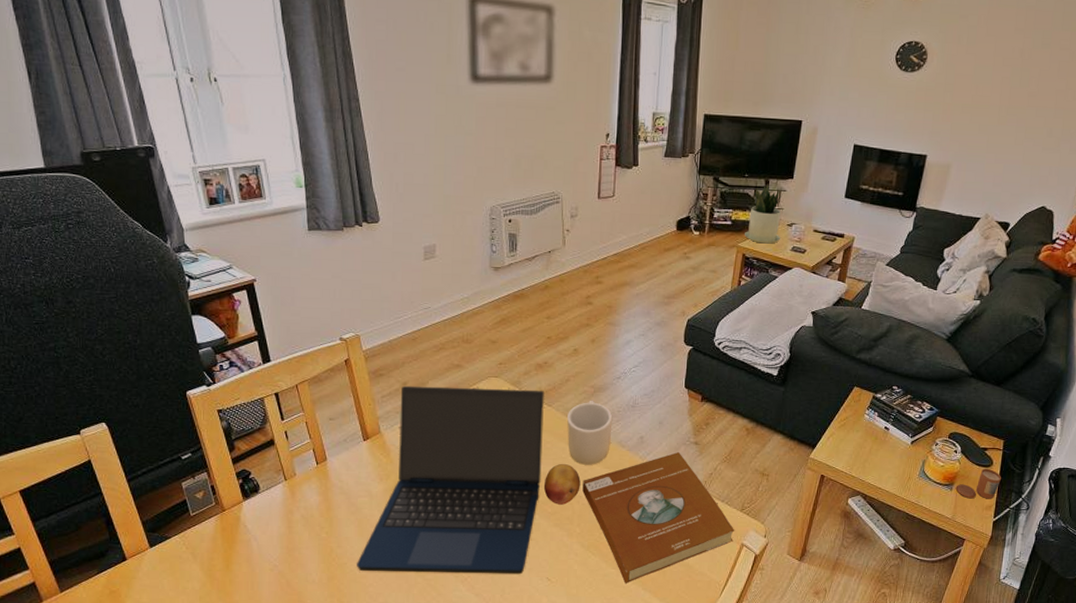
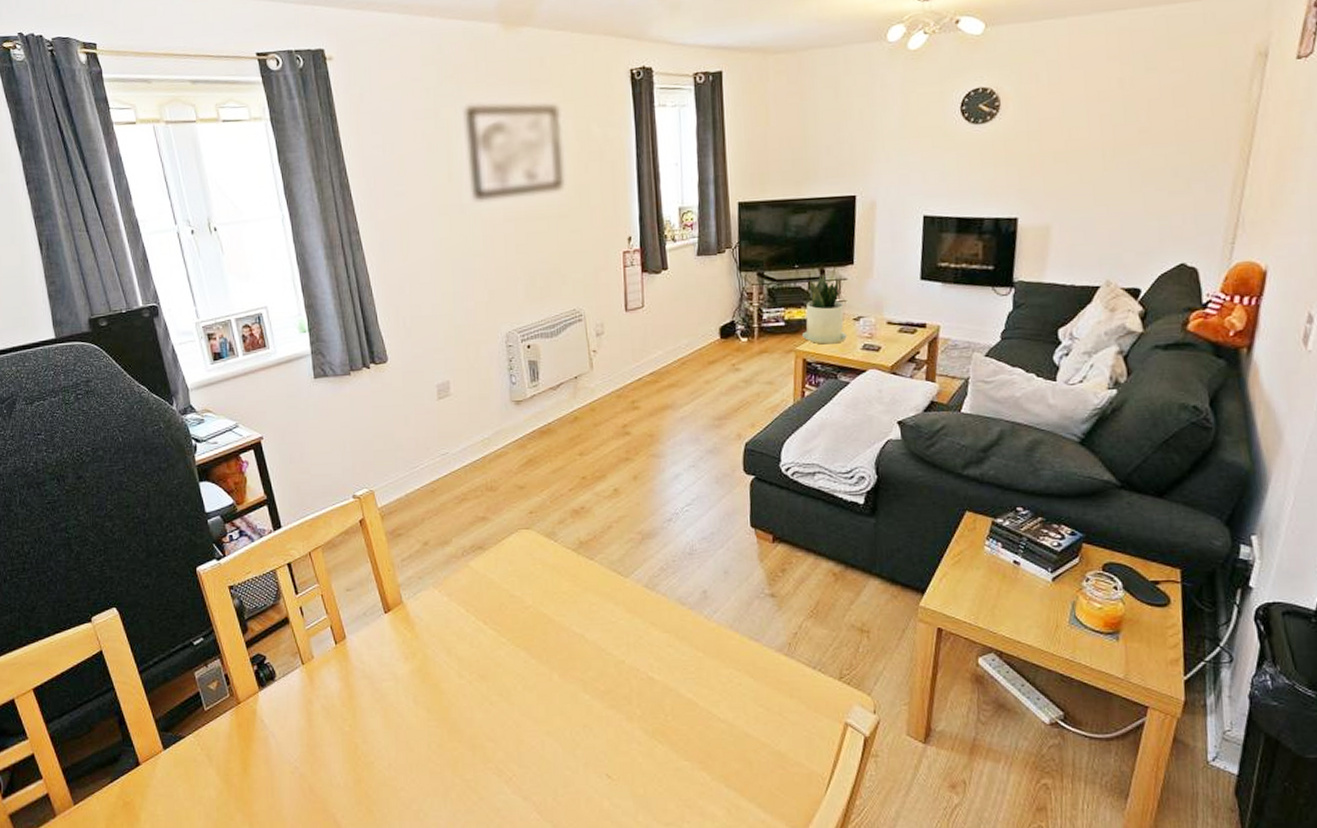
laptop: present [357,385,544,575] -> none [385,540,589,772]
fruit: present [543,463,581,505] -> none [592,629,637,681]
mug: present [567,400,613,465] -> none [613,549,668,630]
book: present [582,451,735,583] -> none [639,607,835,779]
candle: present [956,468,1001,499] -> none [1124,608,1186,651]

